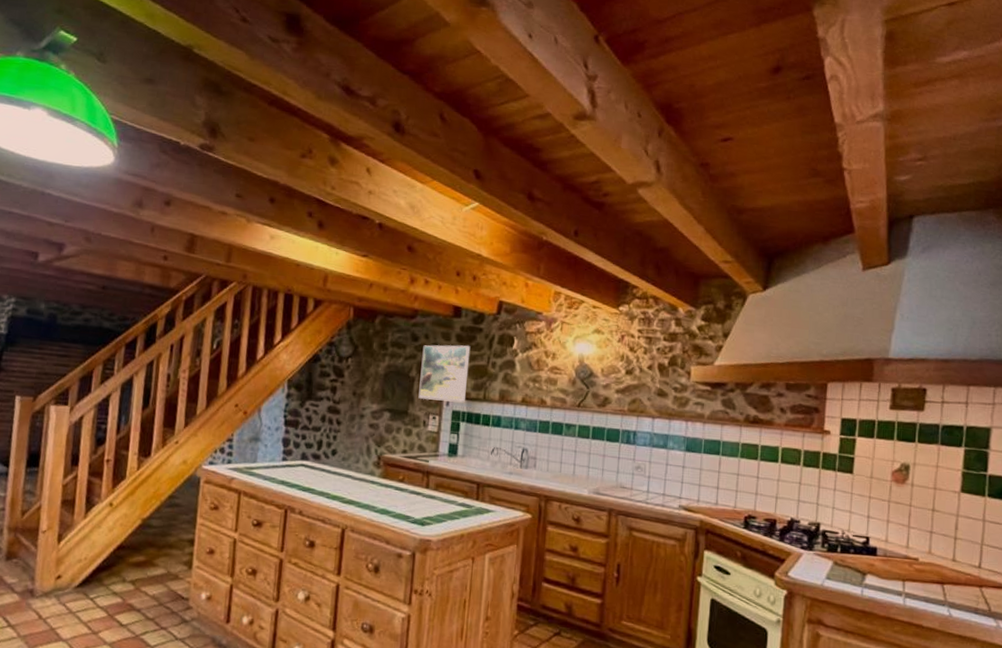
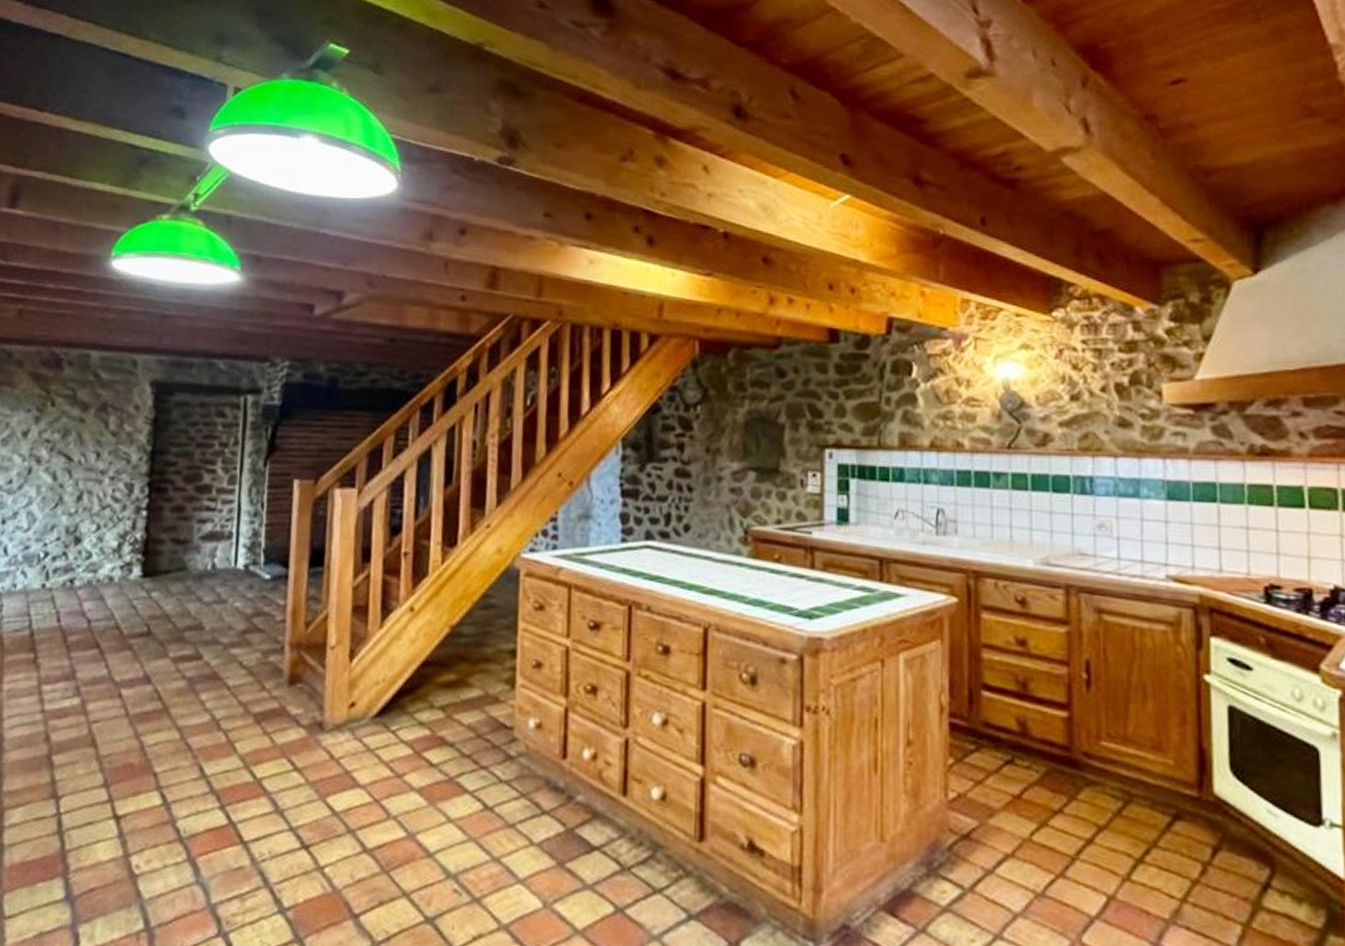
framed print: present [418,345,471,403] -> none [791,378,855,453]

